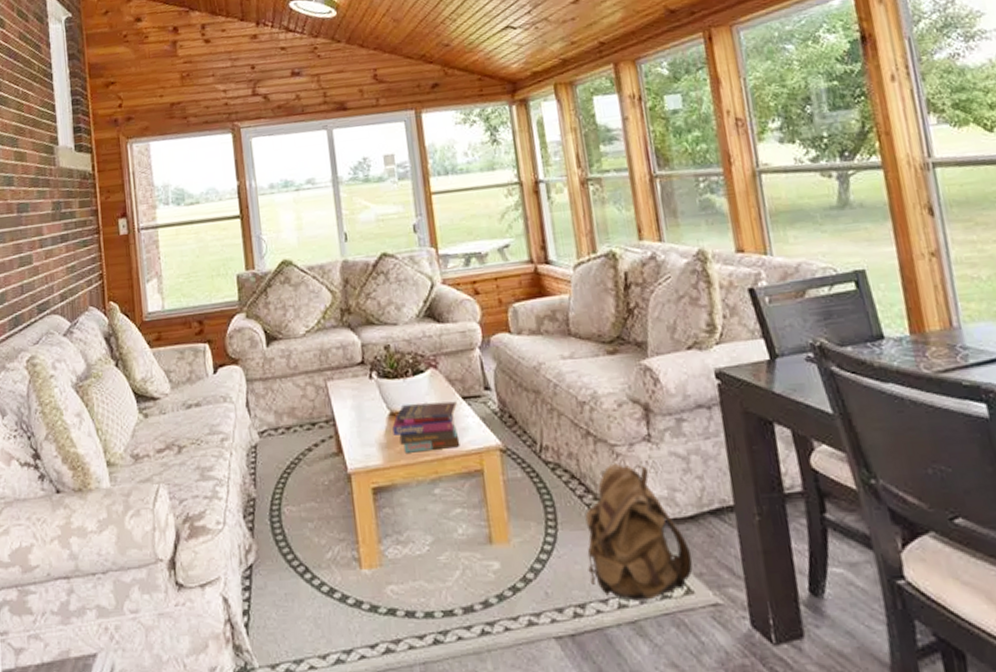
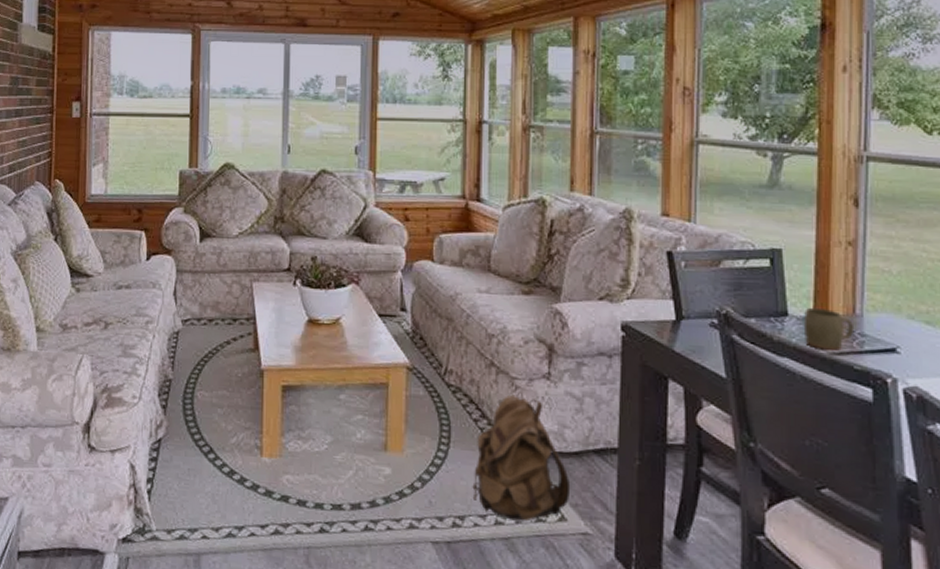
books: present [392,401,460,453] -> none [309,313,374,360]
mug: none [900,325,955,369] -> present [803,307,853,350]

